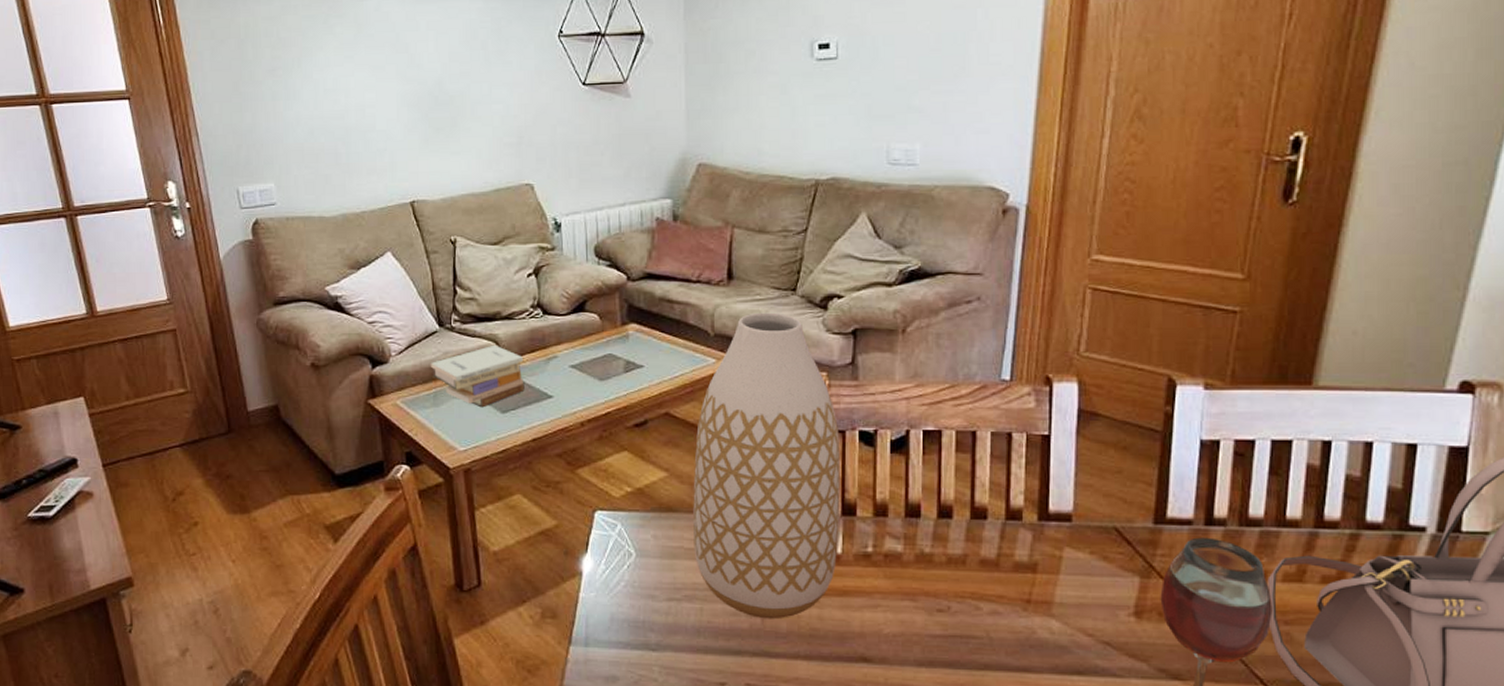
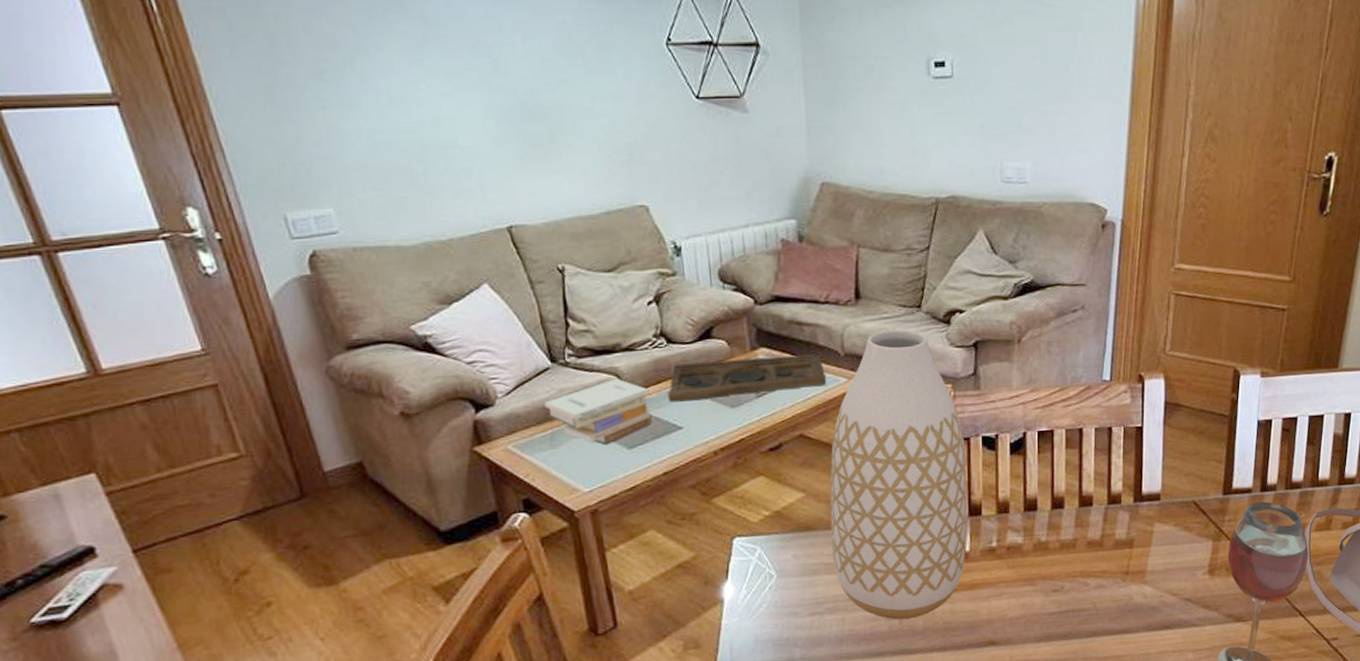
decorative tray: none [540,332,694,371] -> present [667,354,826,402]

